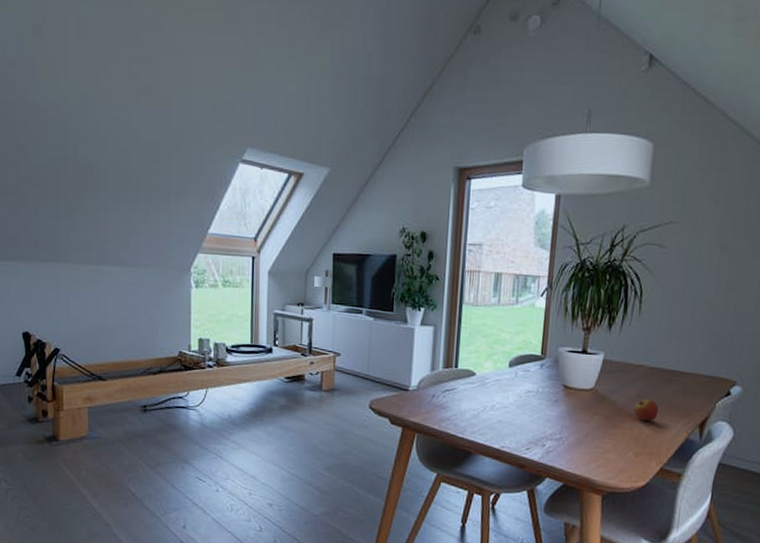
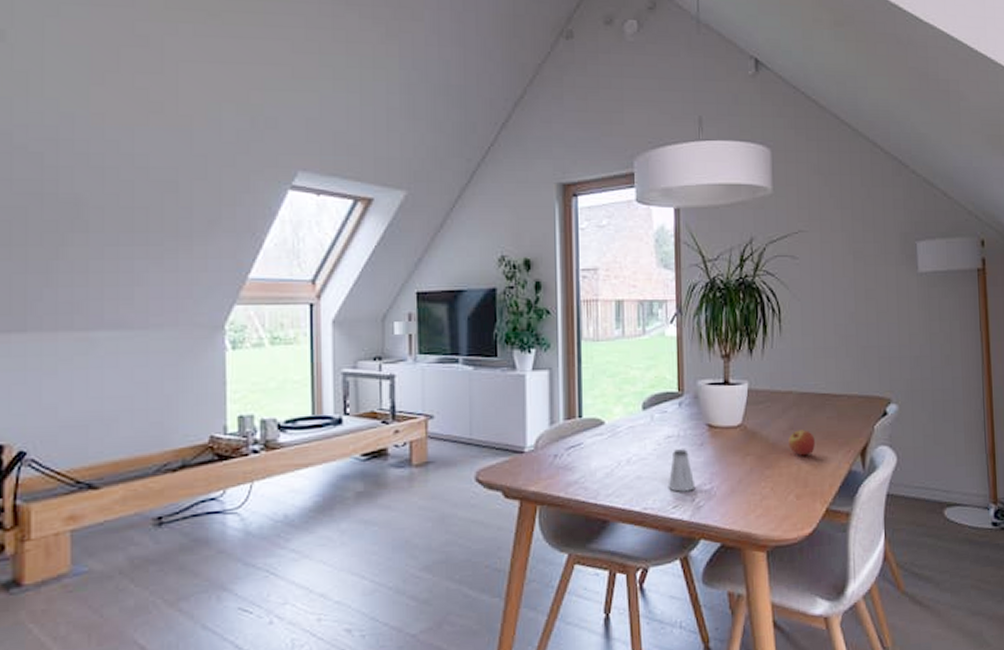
saltshaker: none [523,403,547,438] -> present [668,449,696,492]

